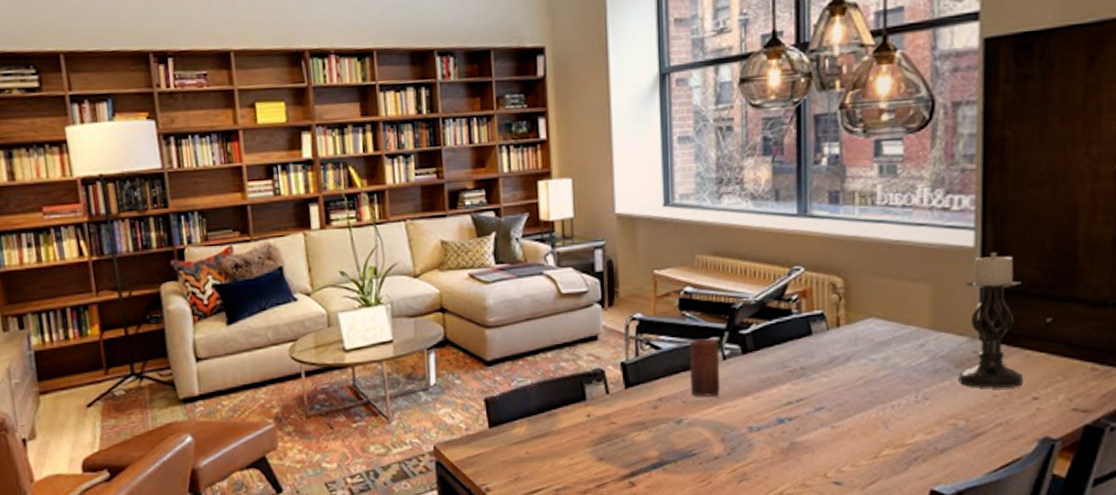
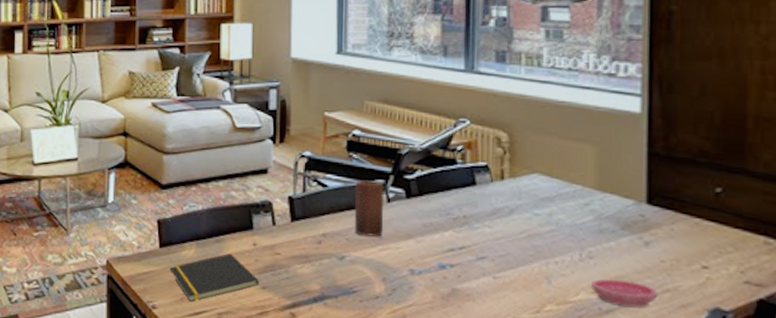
notepad: none [501,426,596,481] -> present [170,253,259,302]
saucer: none [927,418,991,444] -> present [591,278,658,307]
candle holder: present [959,252,1024,388] -> none [624,120,693,254]

